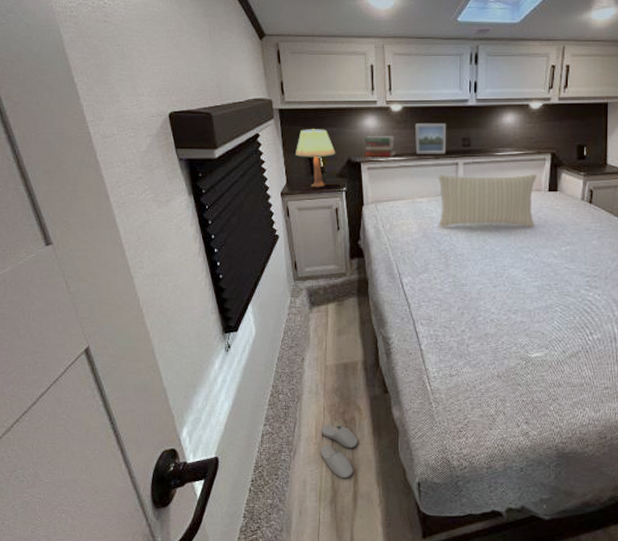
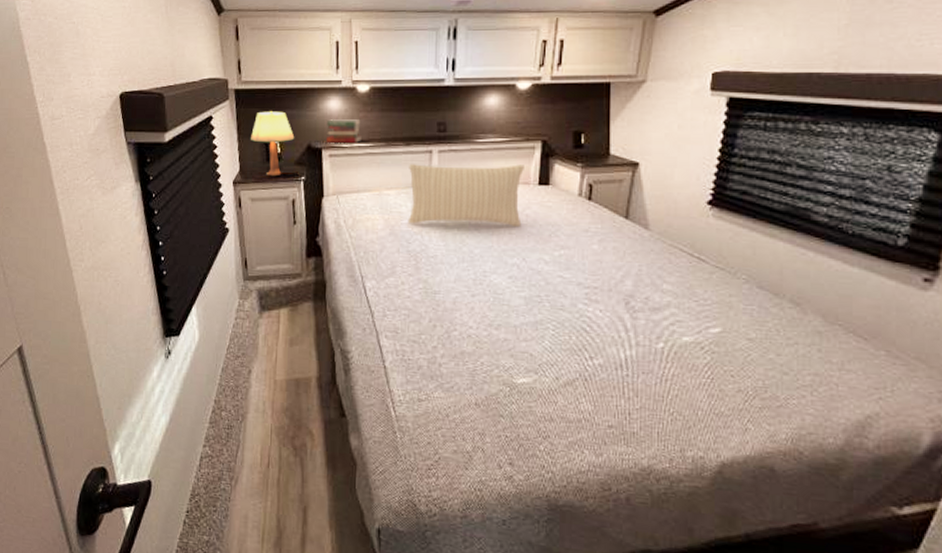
slippers: present [320,425,358,479] -> none [265,450,309,517]
picture frame: present [415,122,447,154] -> none [383,105,420,141]

